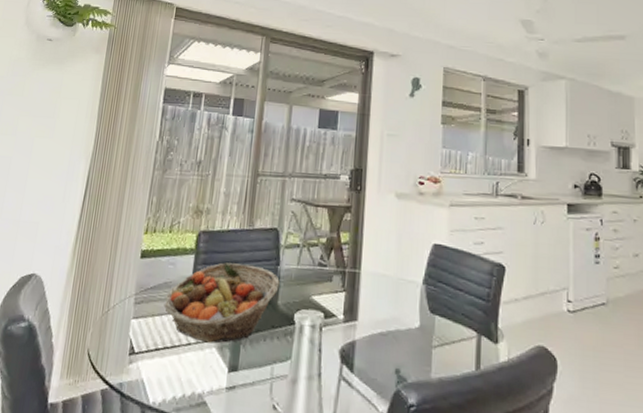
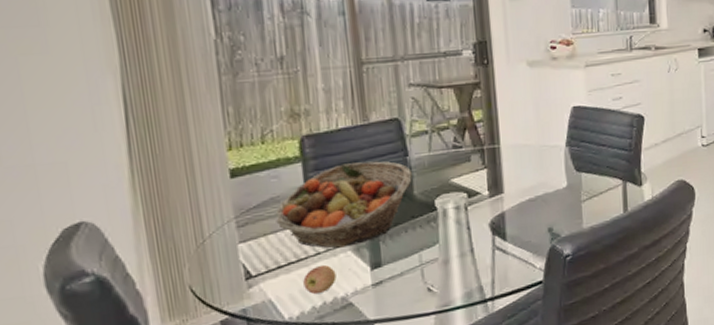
apple: none [171,356,199,384] -> present [303,264,337,294]

